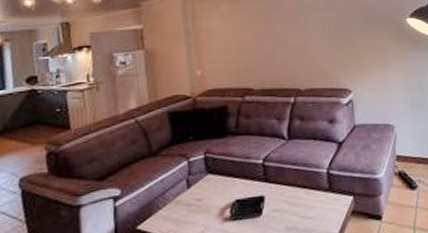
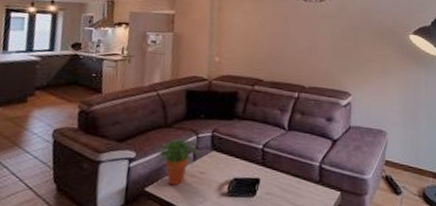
potted plant: none [140,163,195,219] -> present [153,137,201,186]

